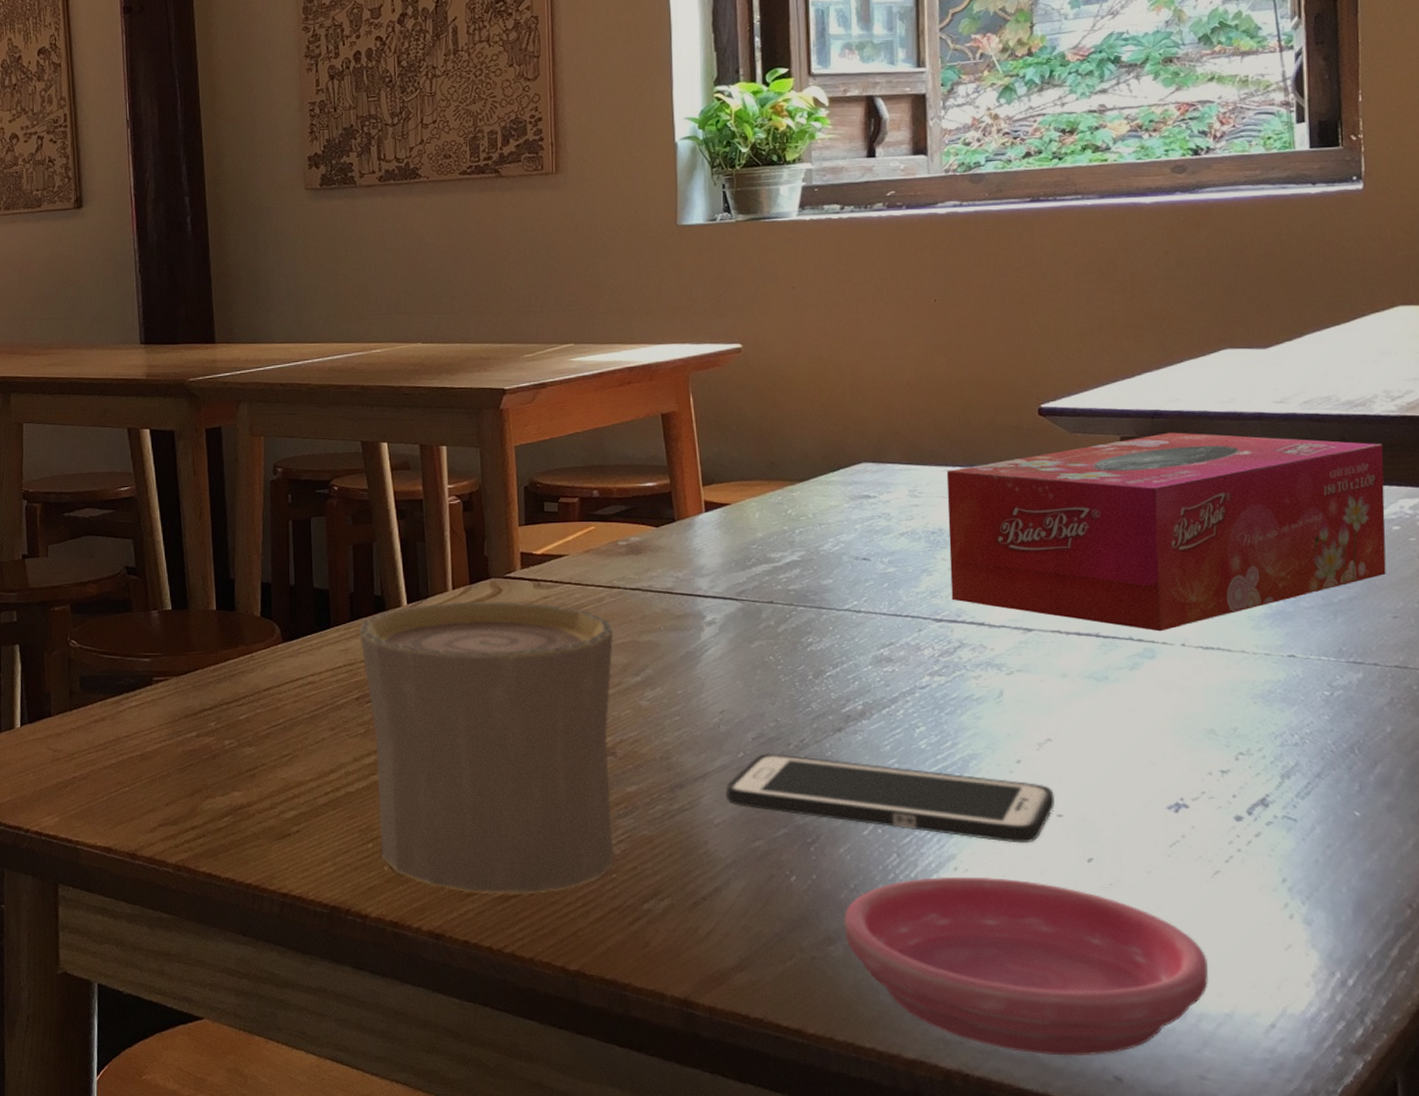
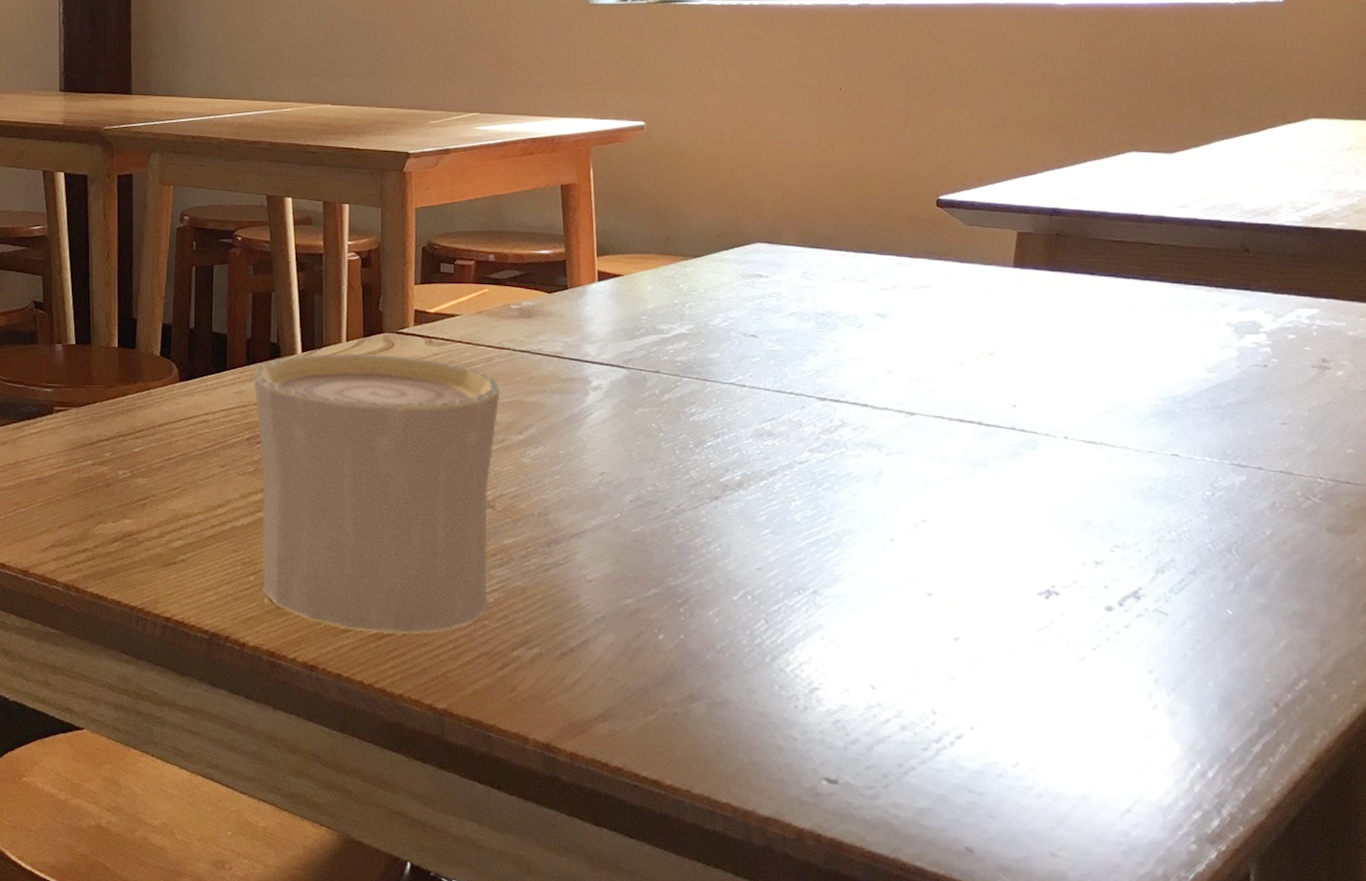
cell phone: present [725,752,1055,843] -> none [600,515,927,619]
saucer: present [843,876,1208,1056] -> none [707,644,1067,826]
tissue box: present [946,432,1386,632] -> none [836,230,1285,423]

